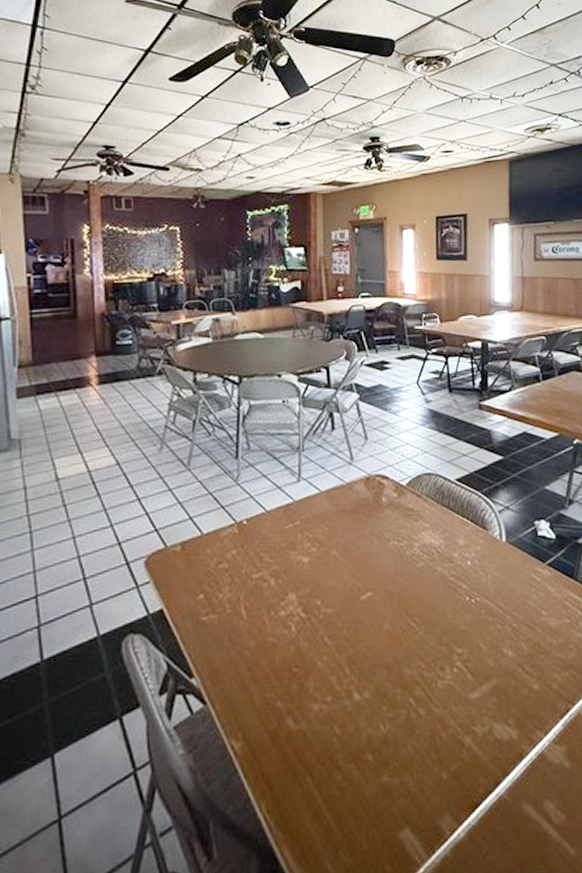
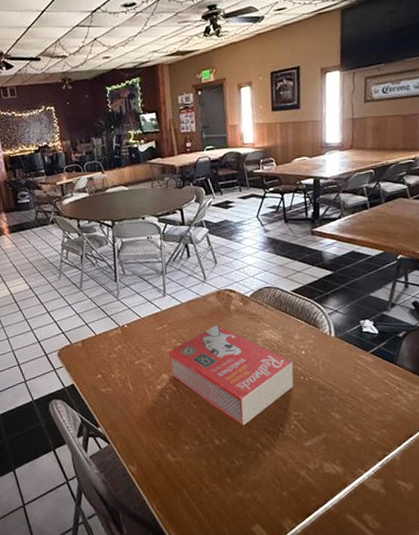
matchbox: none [299,523,458,670] -> present [168,325,294,425]

